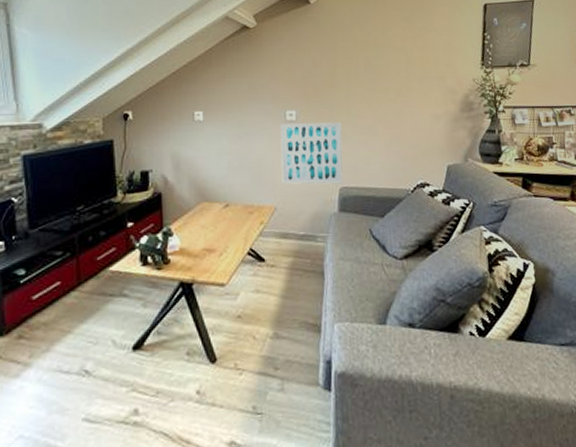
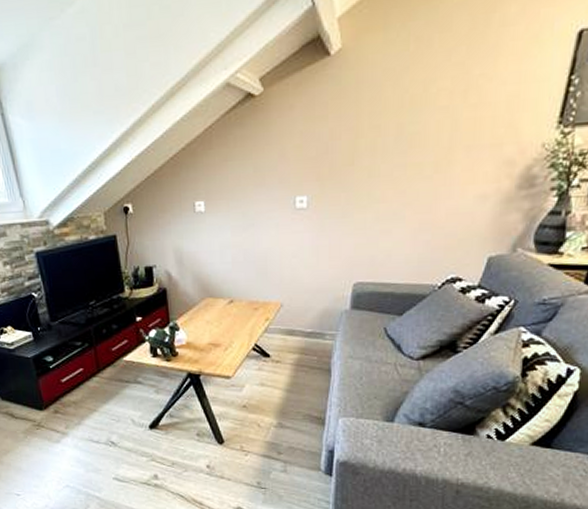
wall art: present [279,122,343,185] -> none [288,208,360,280]

